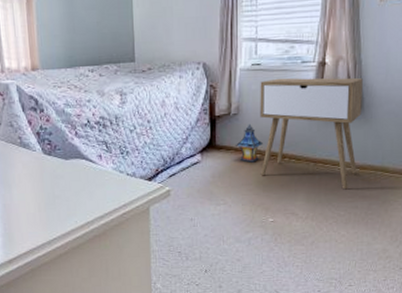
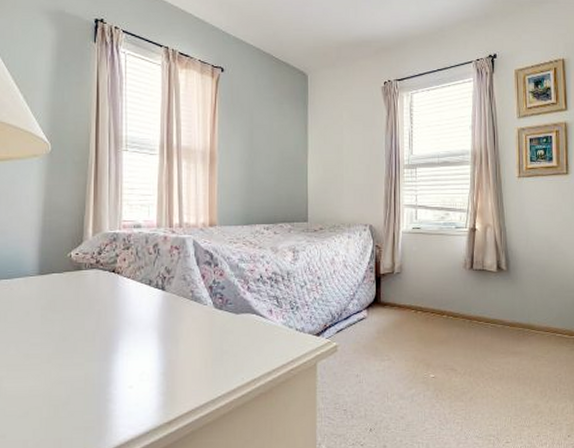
lantern: present [235,123,263,164] -> none [398,282,423,320]
nightstand: present [260,78,363,189] -> none [420,241,508,345]

